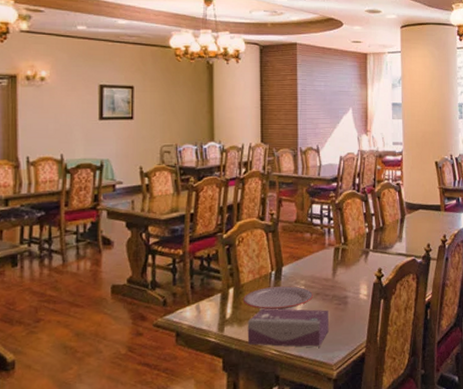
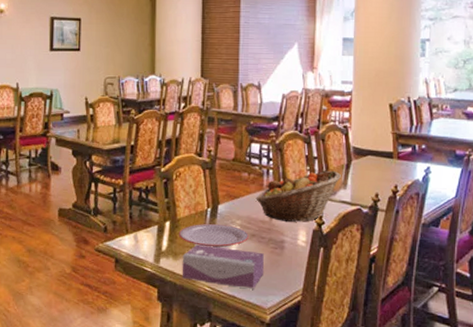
fruit basket: none [318,225,396,278] -> present [256,170,341,223]

